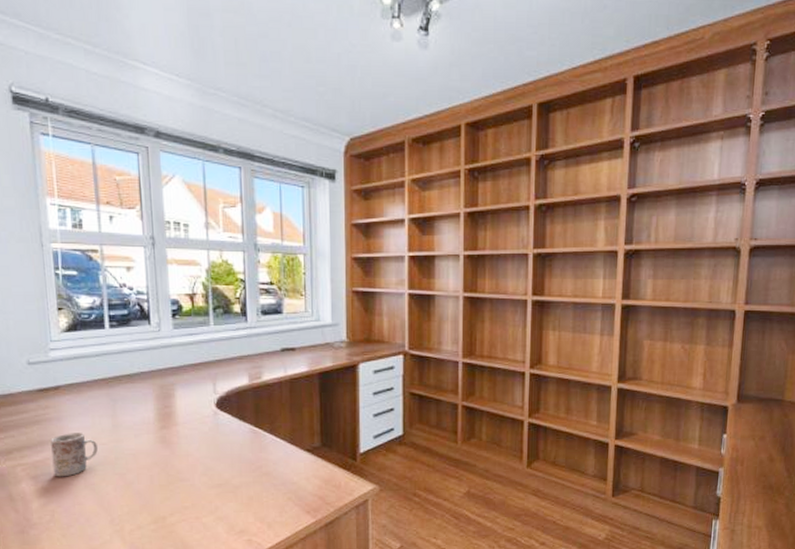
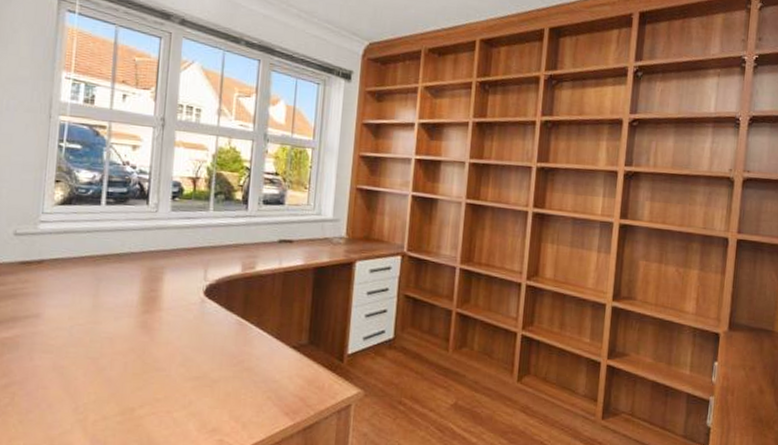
mug: present [51,433,98,477] -> none [21,310,73,357]

